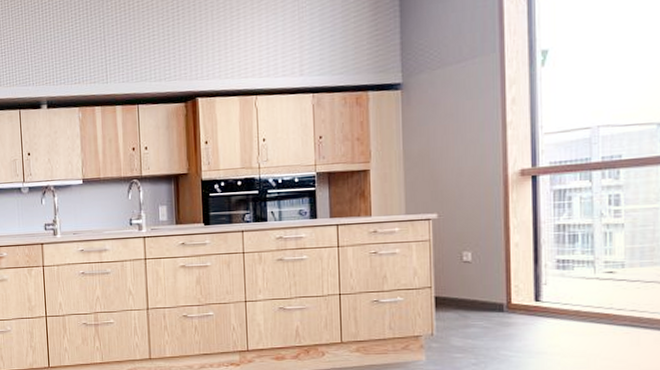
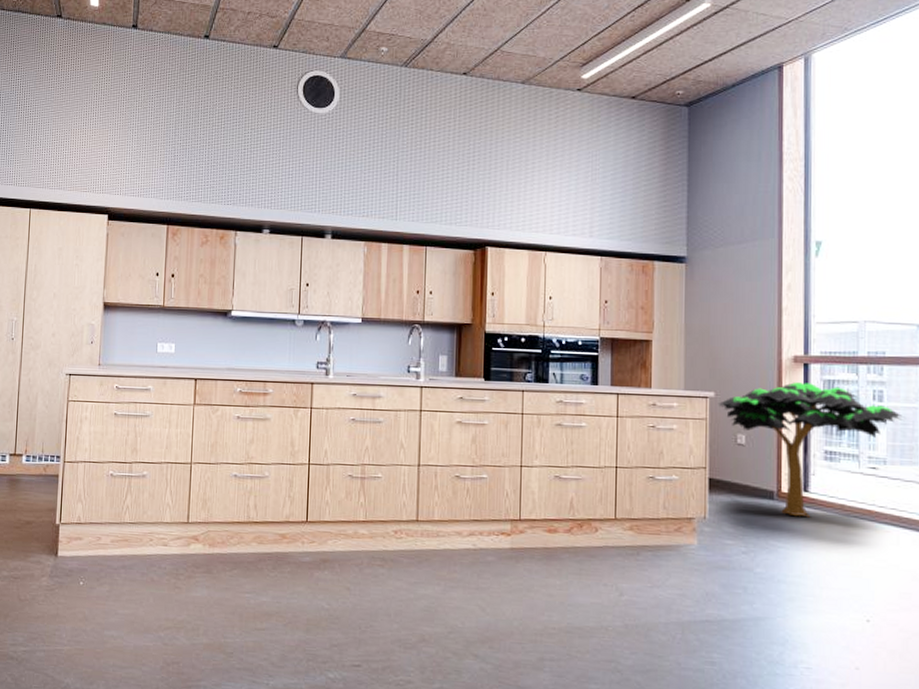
tree: none [441,194,643,326] -> present [718,382,903,518]

